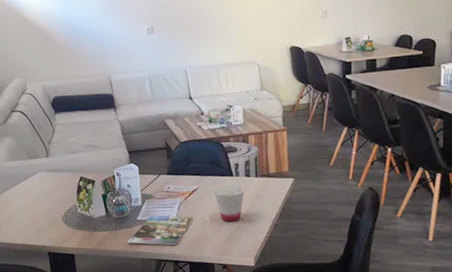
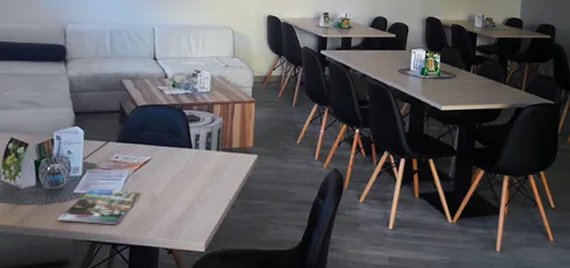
cup: present [213,185,245,222] -> none [168,158,203,199]

